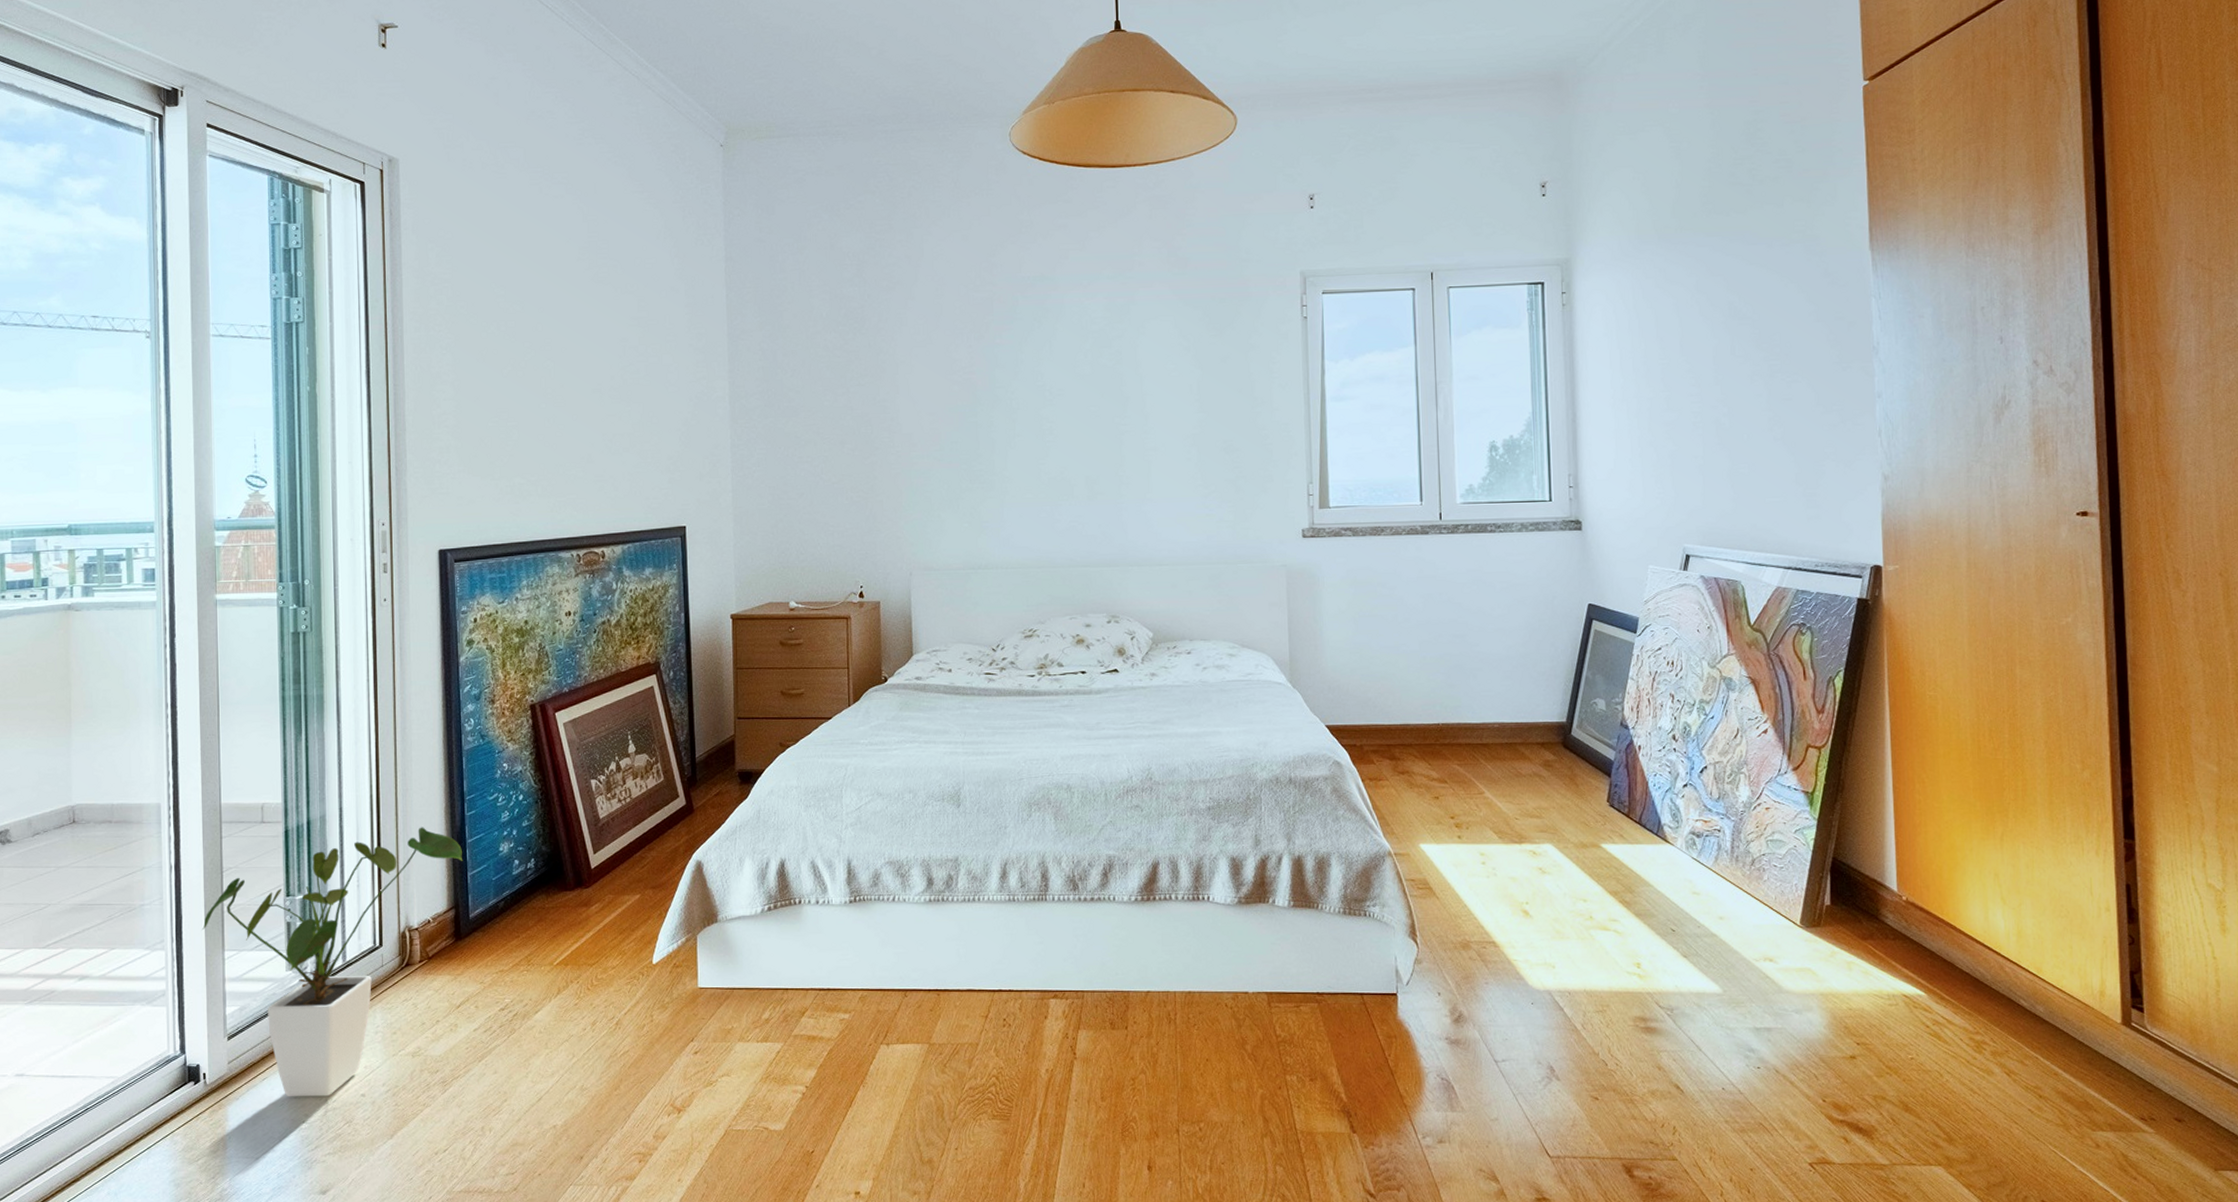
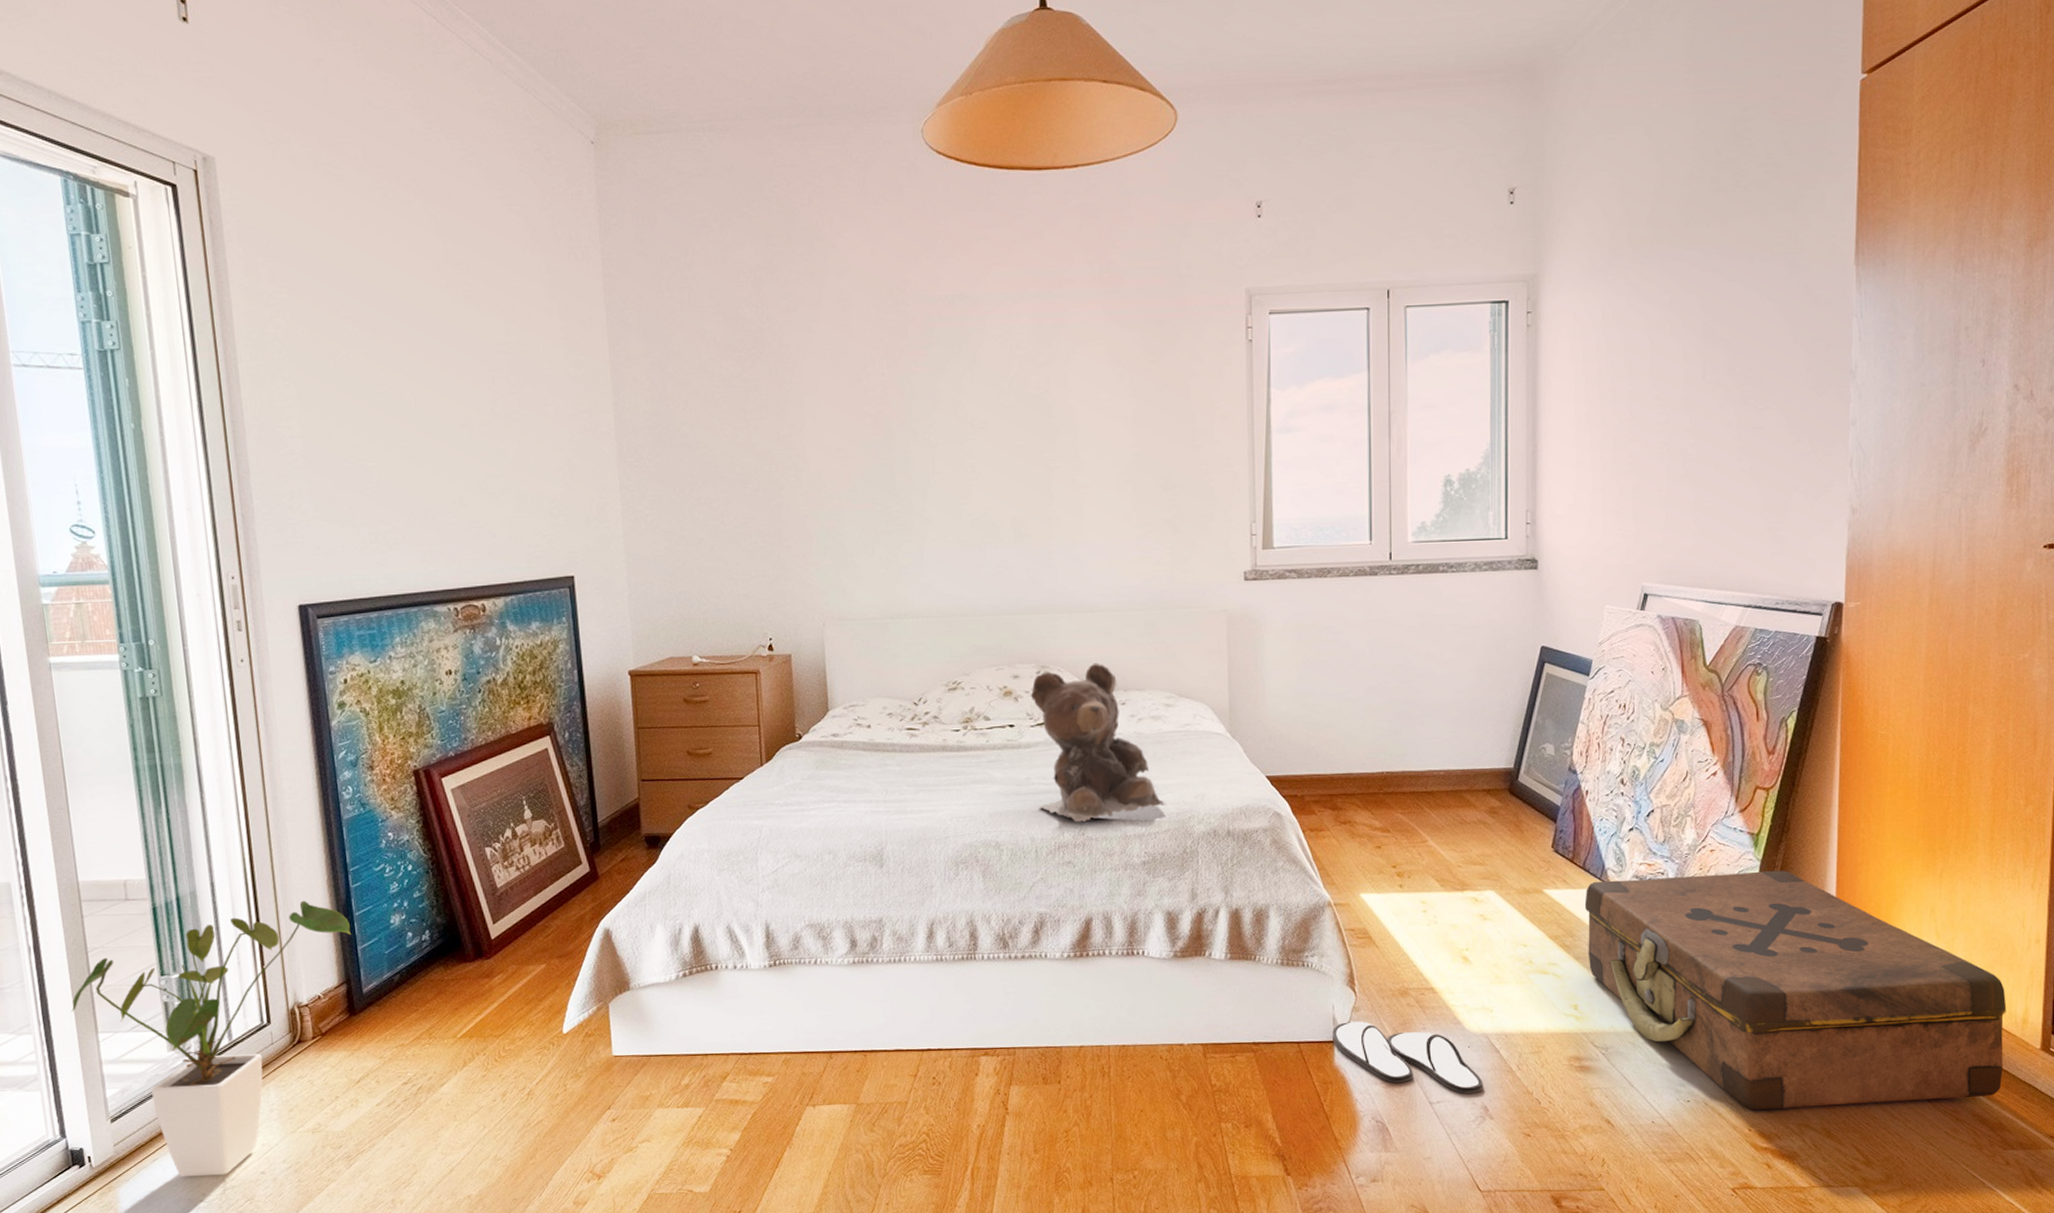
teddy bear: none [1101,613,1230,767] -> present [1030,663,1166,822]
slippers: none [1395,974,1549,1052] -> present [1332,1021,1483,1094]
suitcase: none [1642,830,2084,1080] -> present [1584,870,2007,1110]

